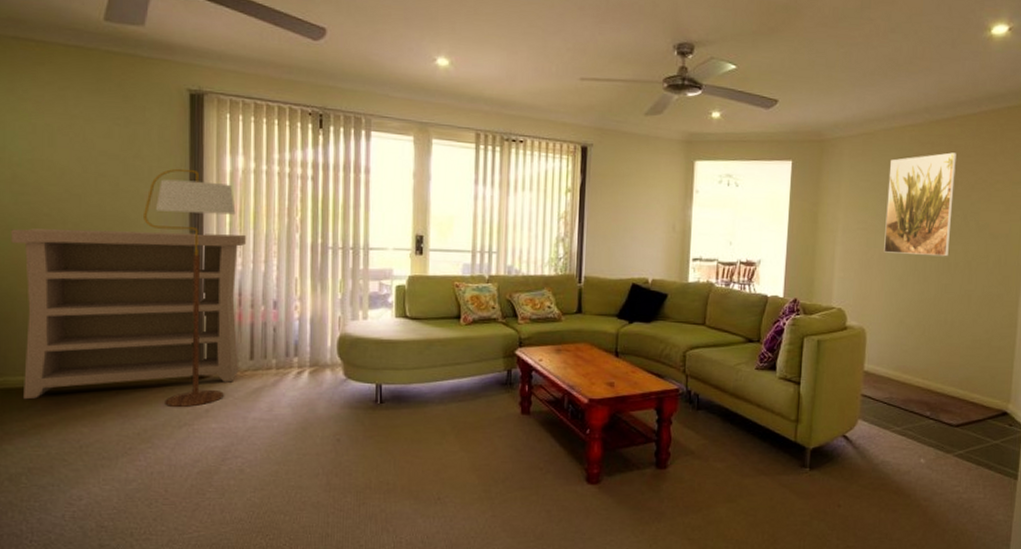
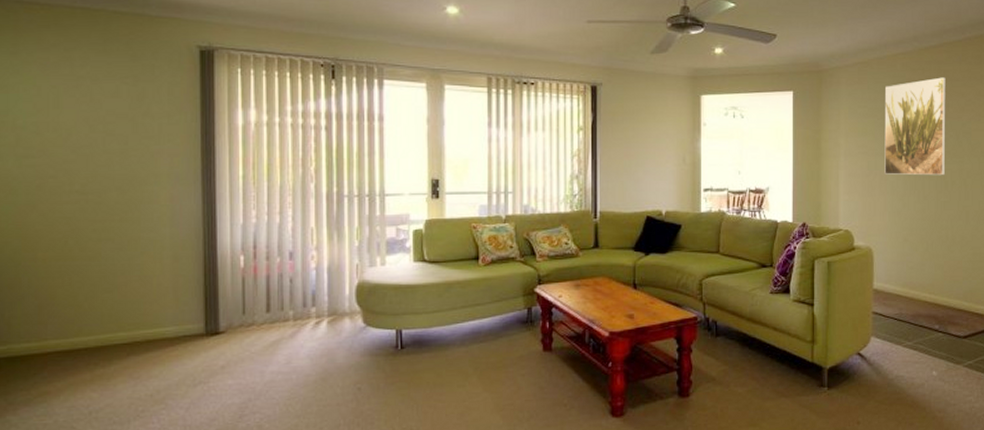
bookshelf: present [11,228,246,400] -> none [15,187,260,367]
floor lamp: present [144,168,236,407] -> none [154,124,249,365]

